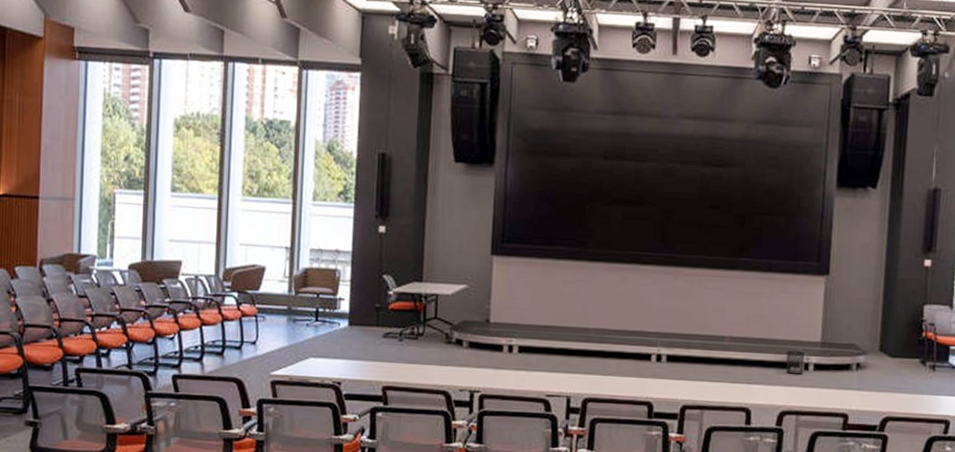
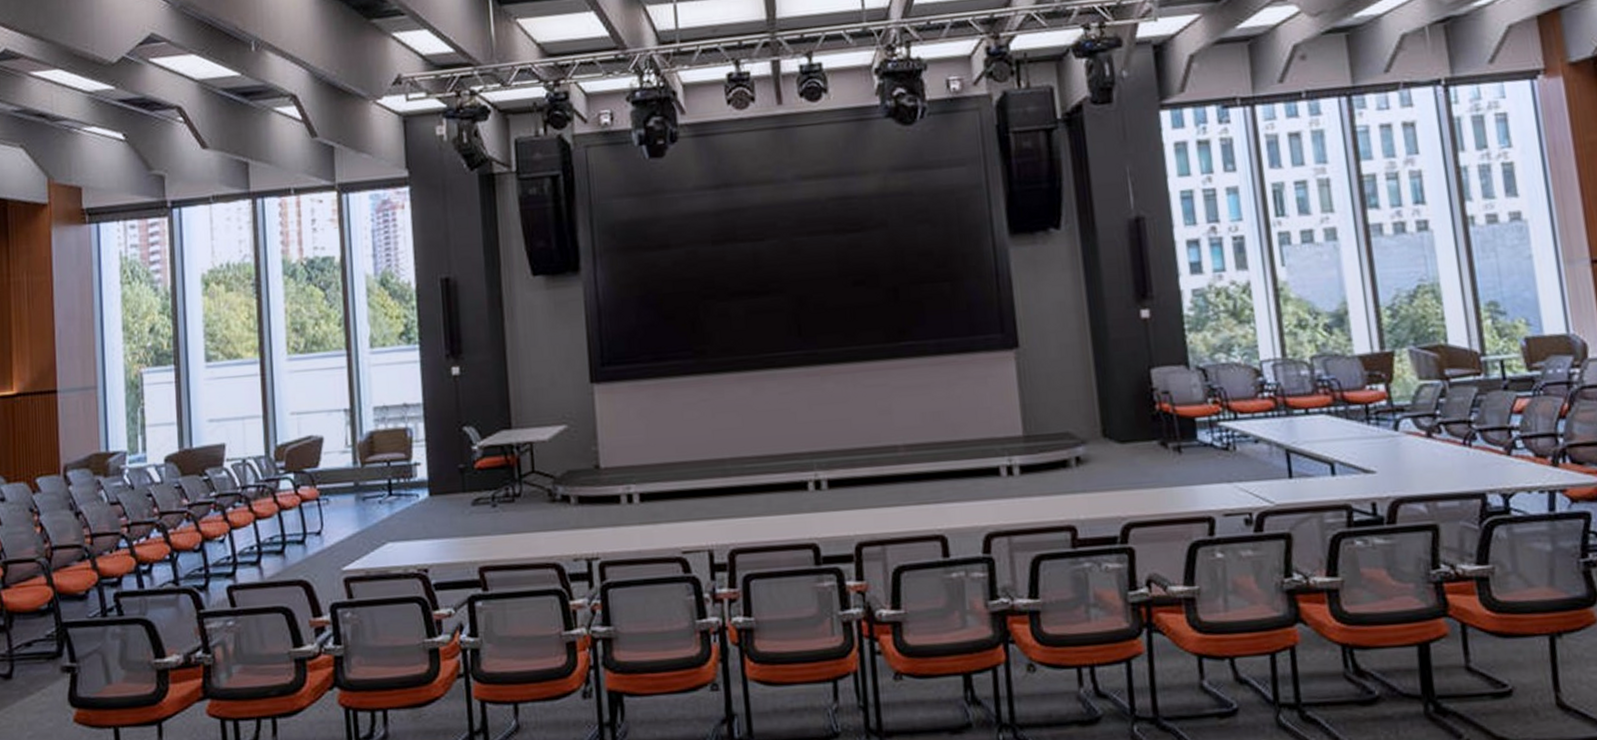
waste bin: present [786,351,805,375] -> none [980,451,1007,483]

